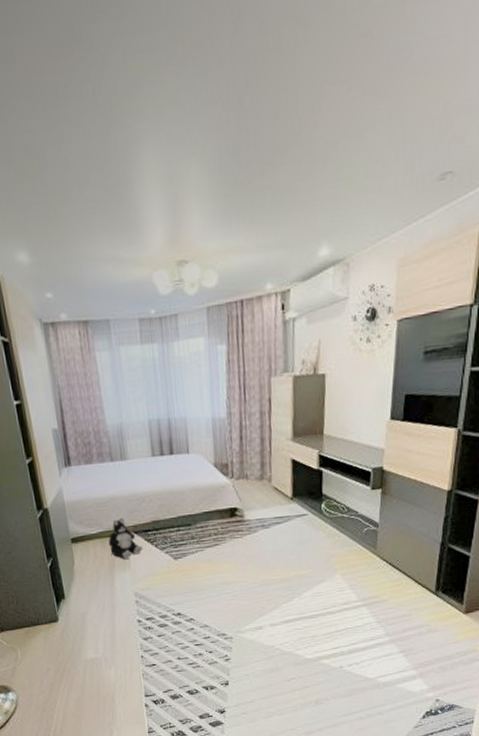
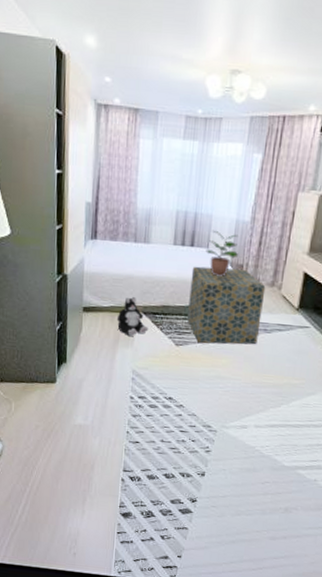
storage ottoman: none [176,467,257,552] -> present [187,266,266,345]
potted plant: none [186,433,222,480] -> present [205,230,239,277]

